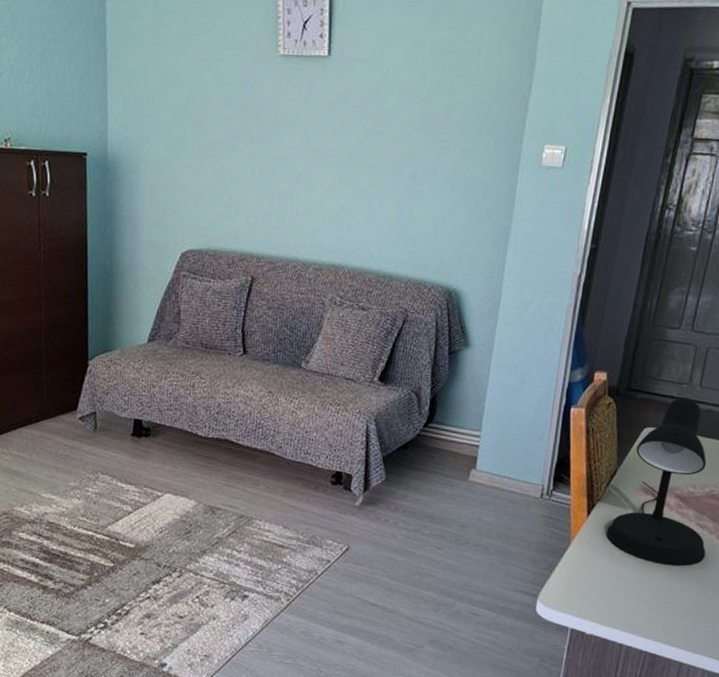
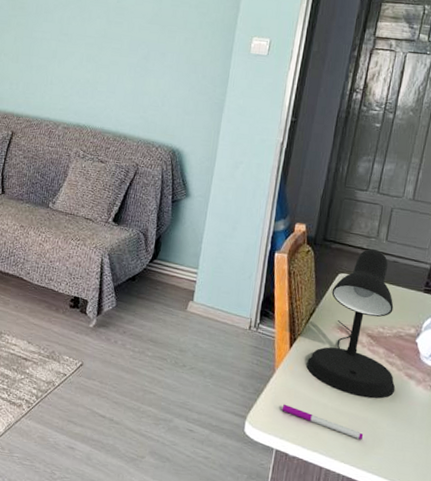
pen: none [578,578,670,612] -> present [282,404,364,439]

